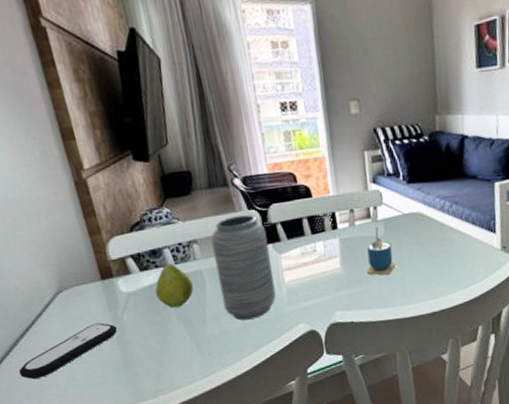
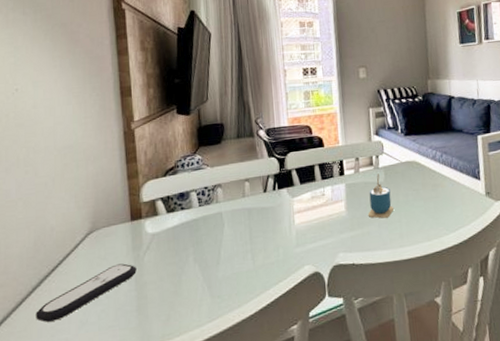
fruit: present [155,263,194,308] -> none [178,205,213,249]
vase: present [211,215,276,321] -> none [234,162,286,262]

